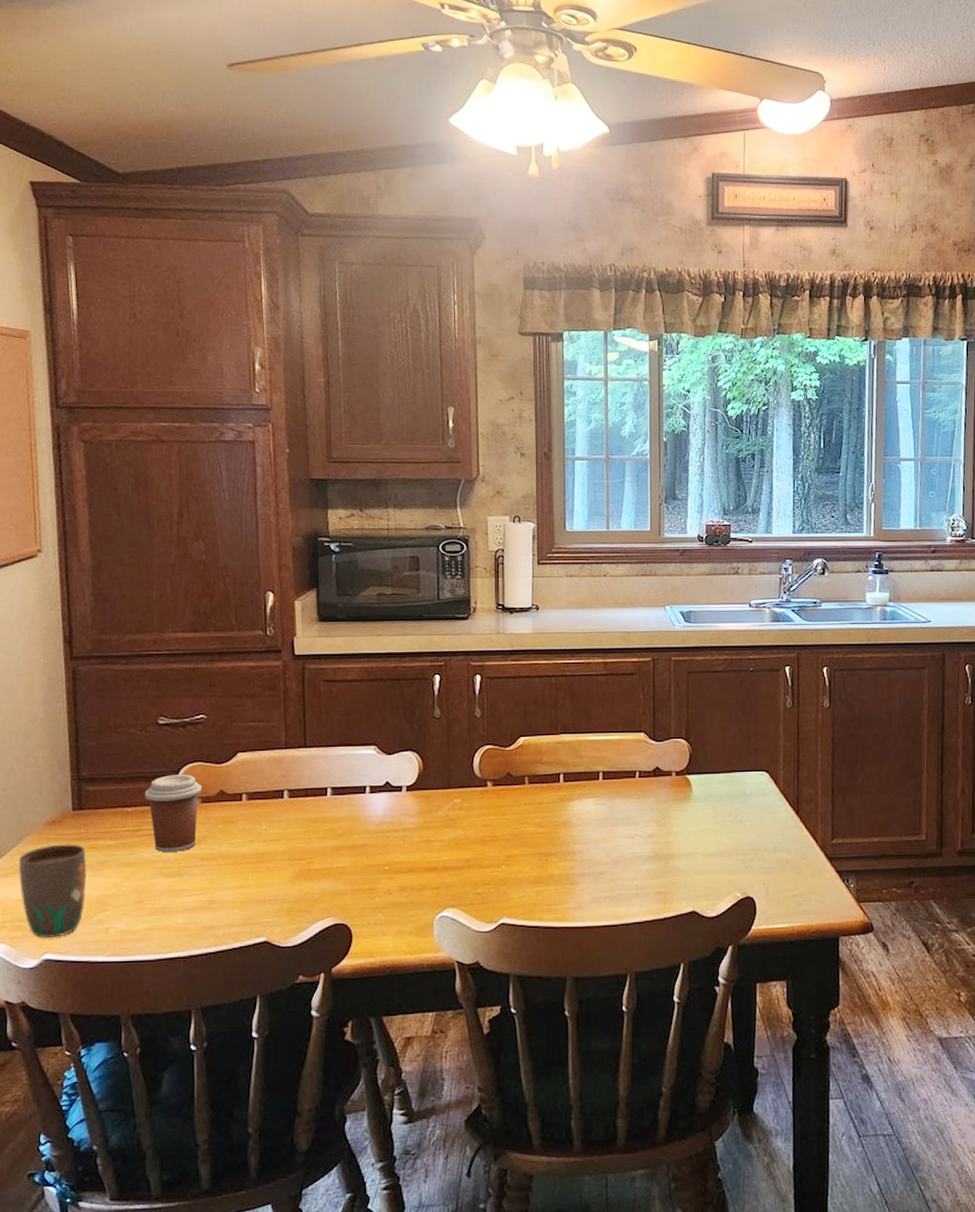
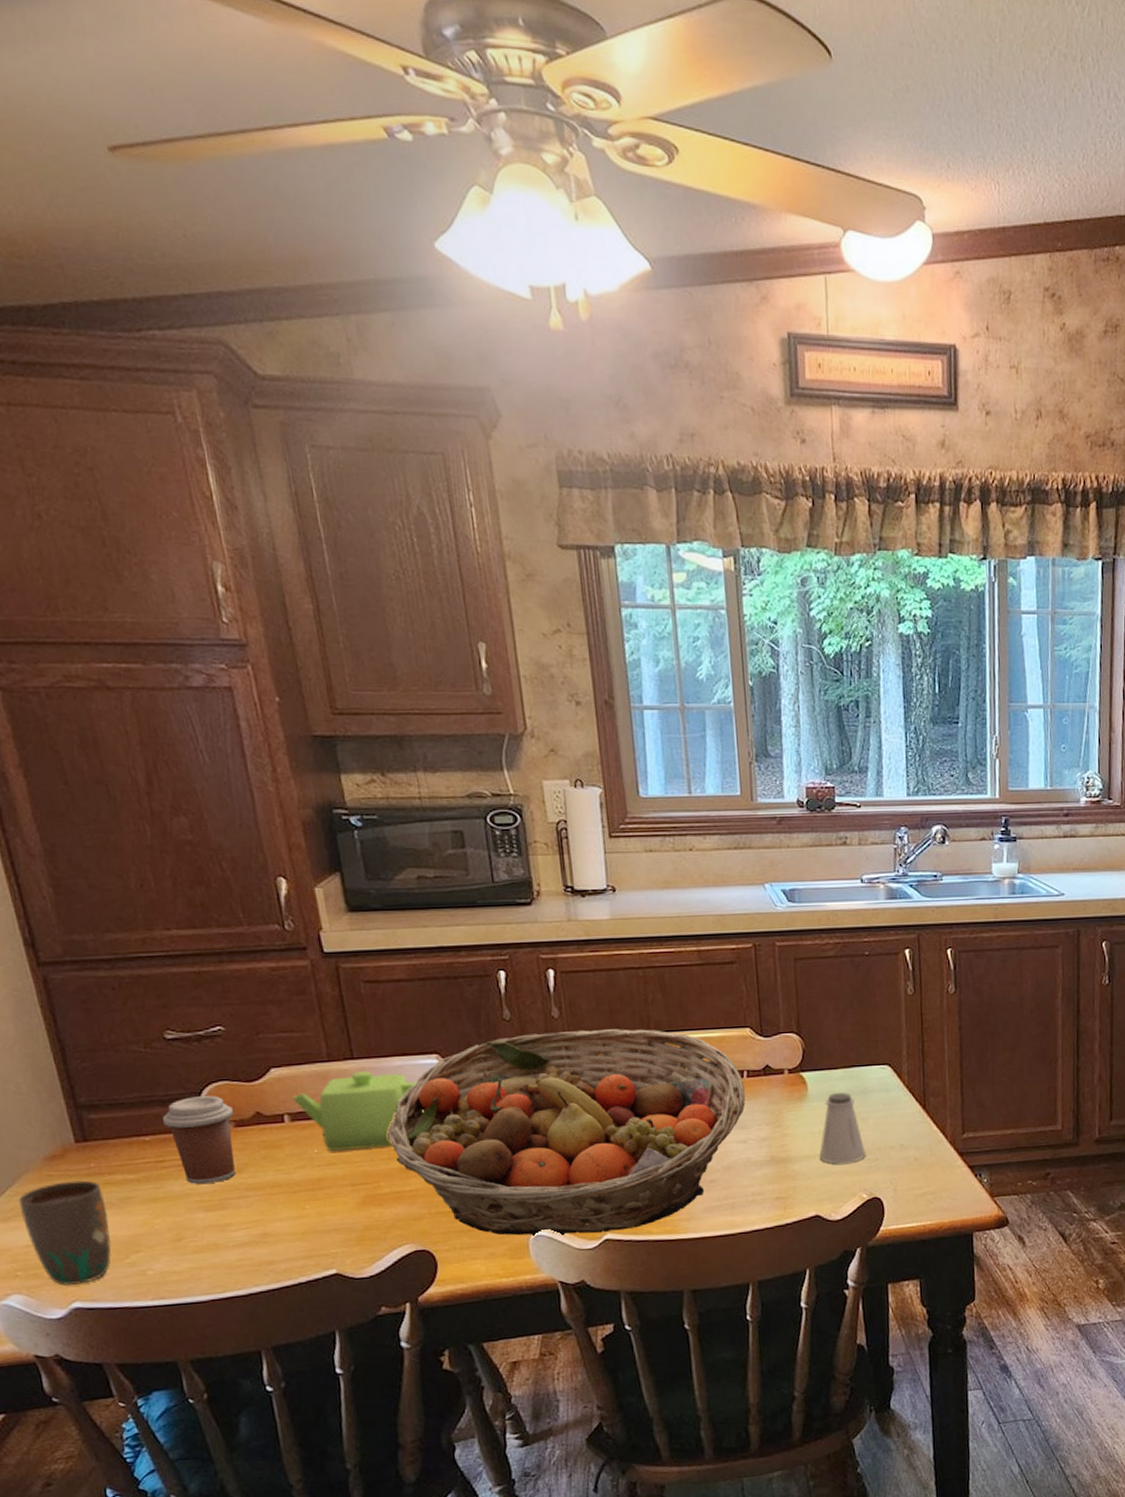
teapot: none [252,758,359,829] -> present [293,1071,425,1151]
fruit basket: none [325,729,636,917] -> present [387,1029,746,1236]
saltshaker: none [699,795,742,863] -> present [819,1093,866,1164]

